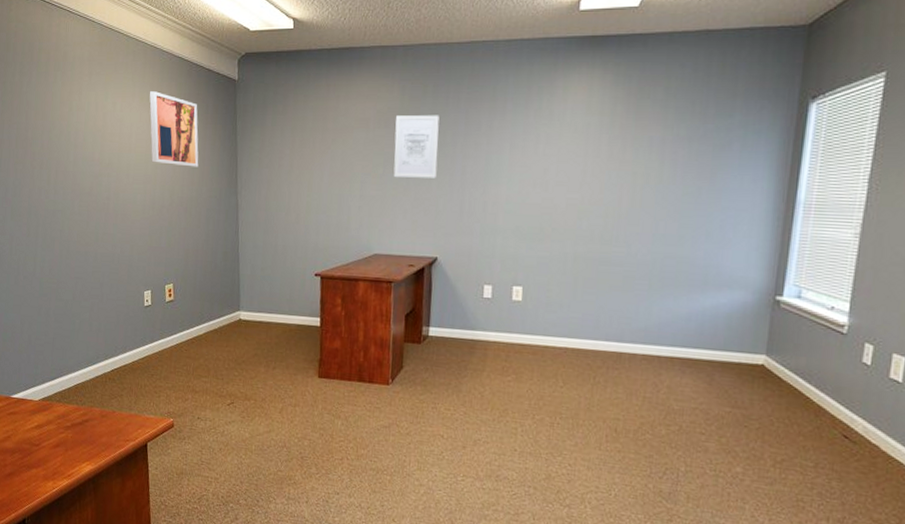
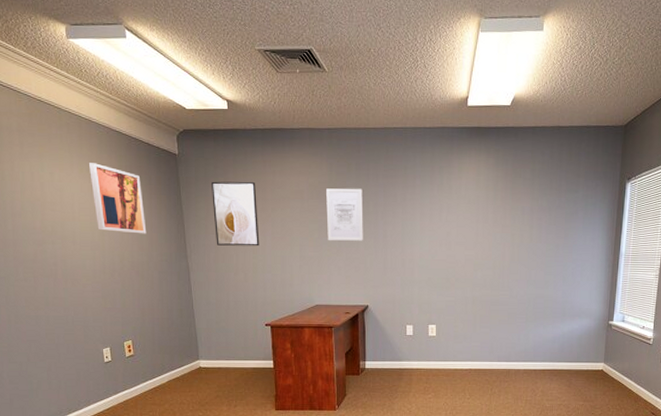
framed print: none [268,108,317,183] -> present [212,181,260,247]

